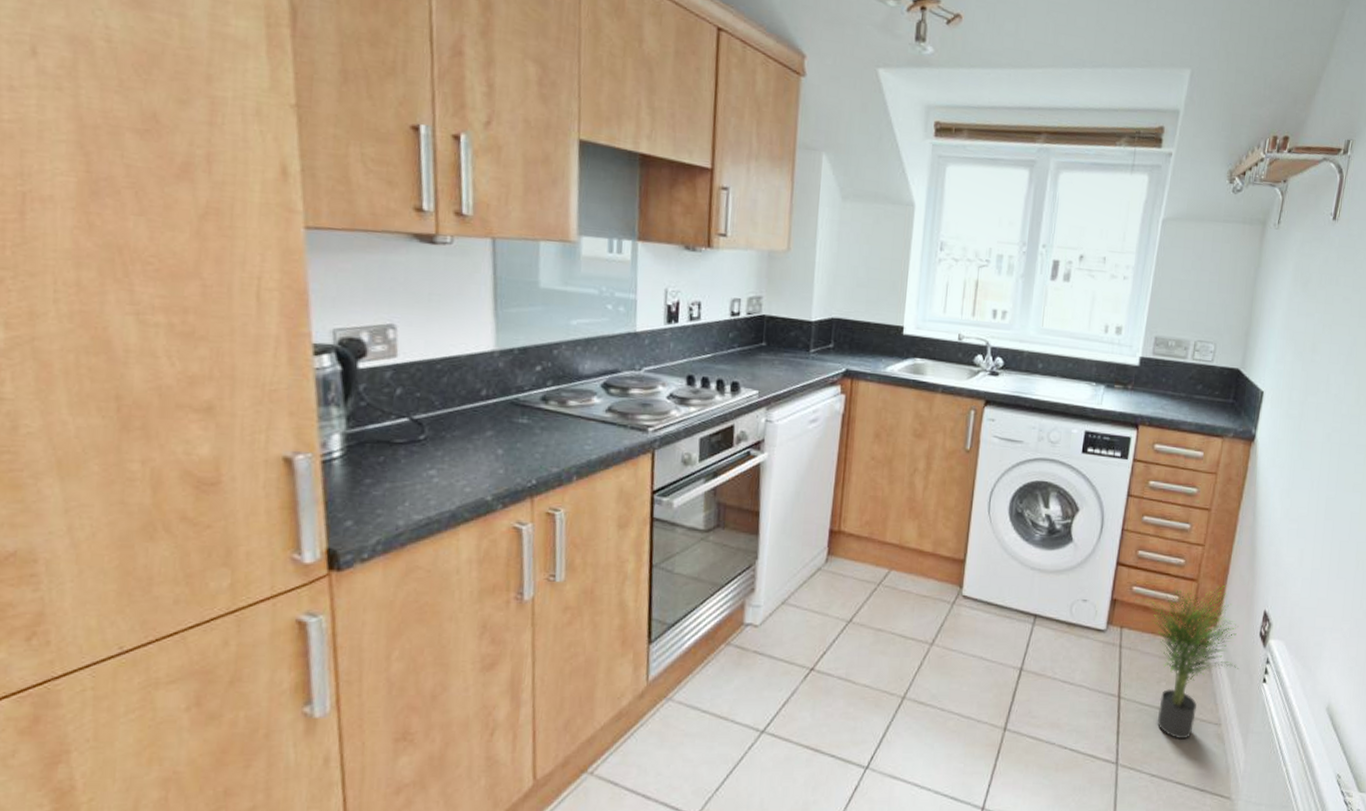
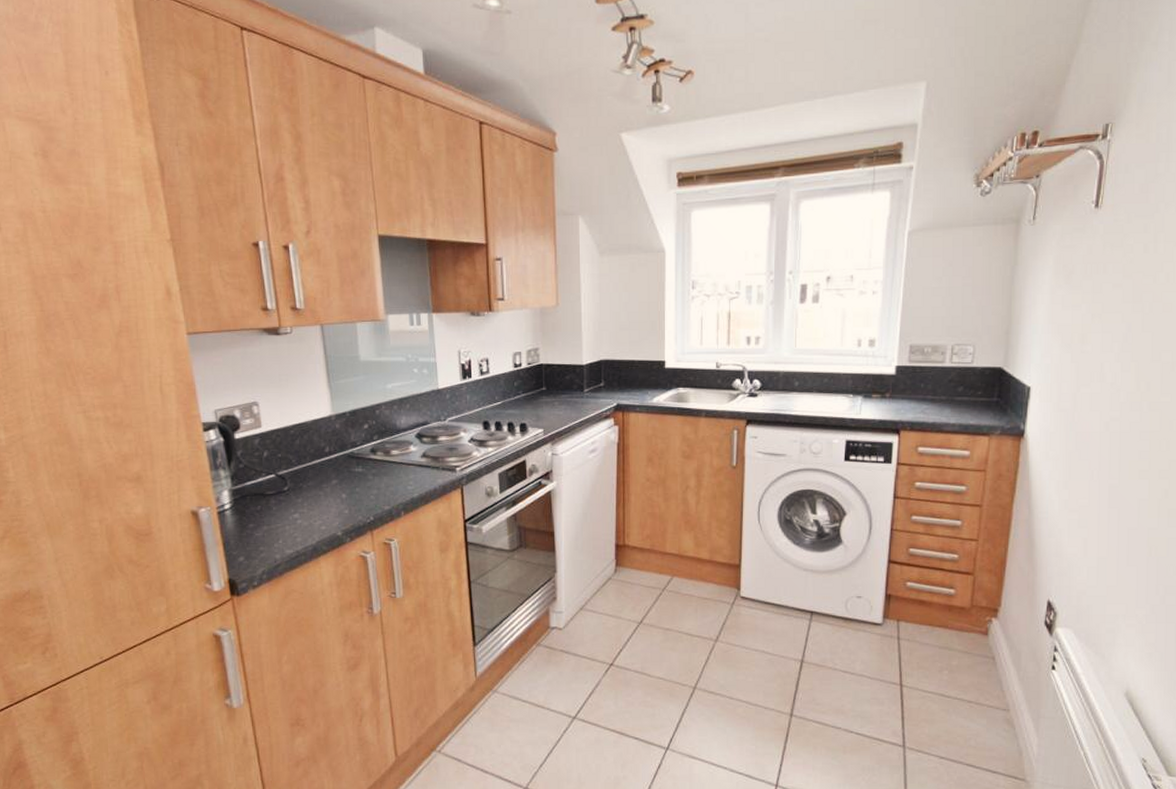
potted plant: present [1145,586,1239,740] -> none [921,578,1025,724]

